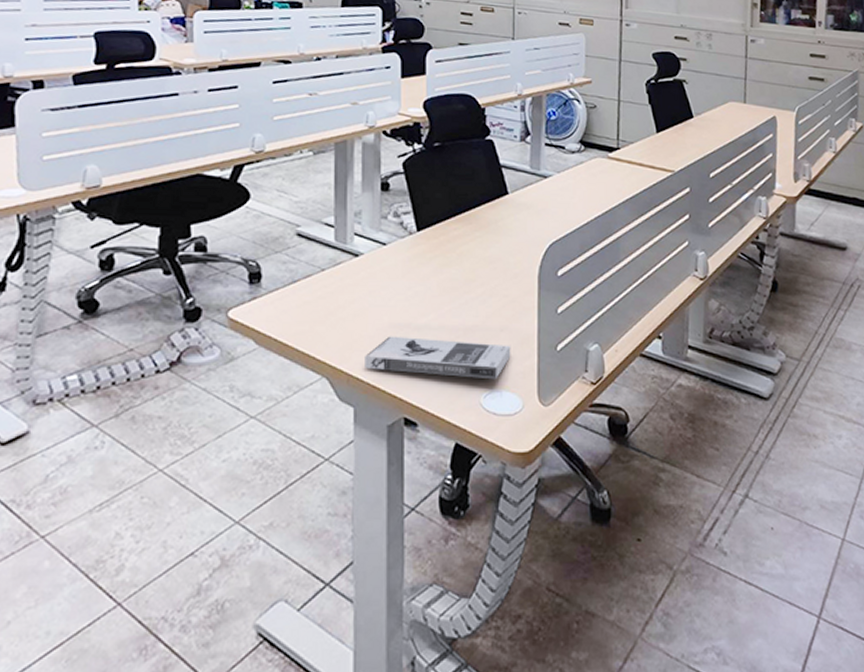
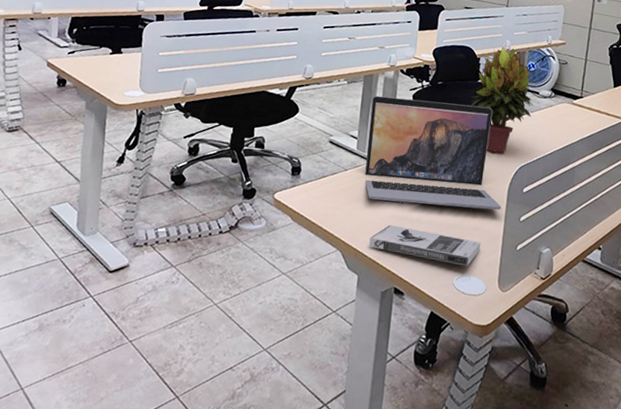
laptop: none [348,168,532,306] -> present [365,95,502,210]
potted plant: none [476,91,559,229] -> present [469,47,533,153]

